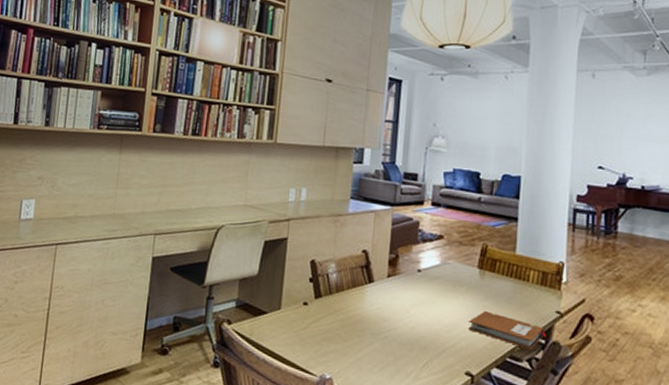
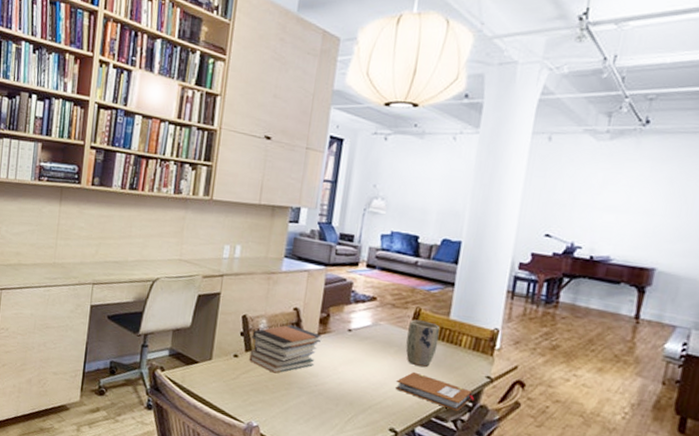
book stack: none [319,267,391,320] -> present [249,324,321,374]
plant pot: none [475,256,508,305] -> present [405,319,440,367]

